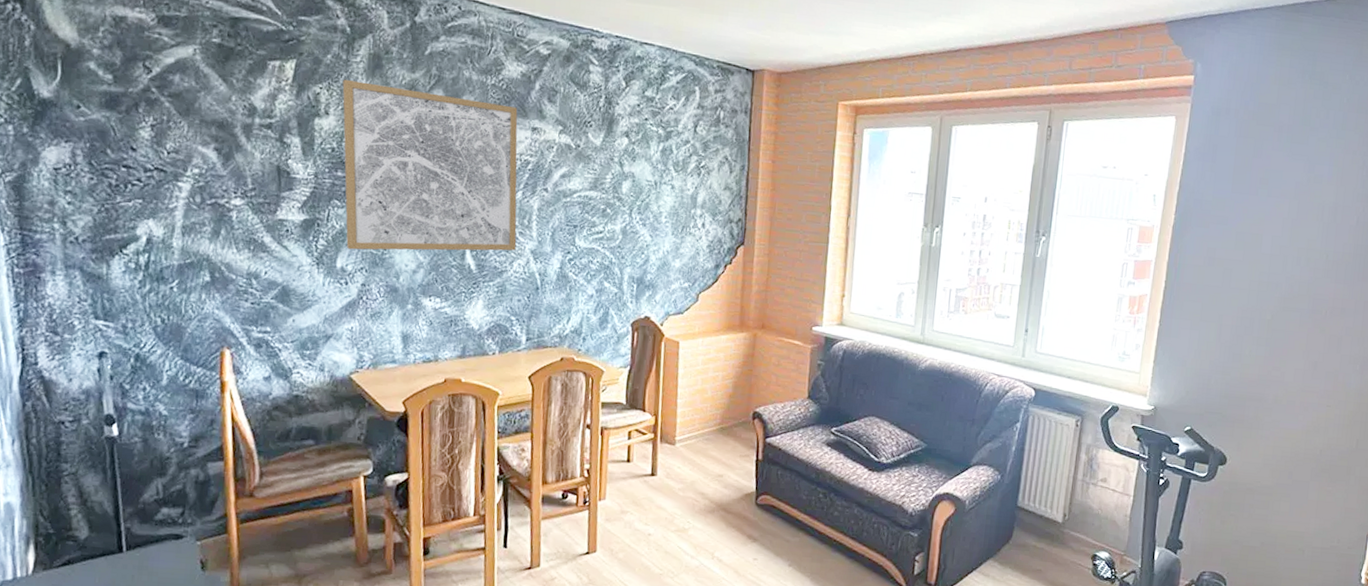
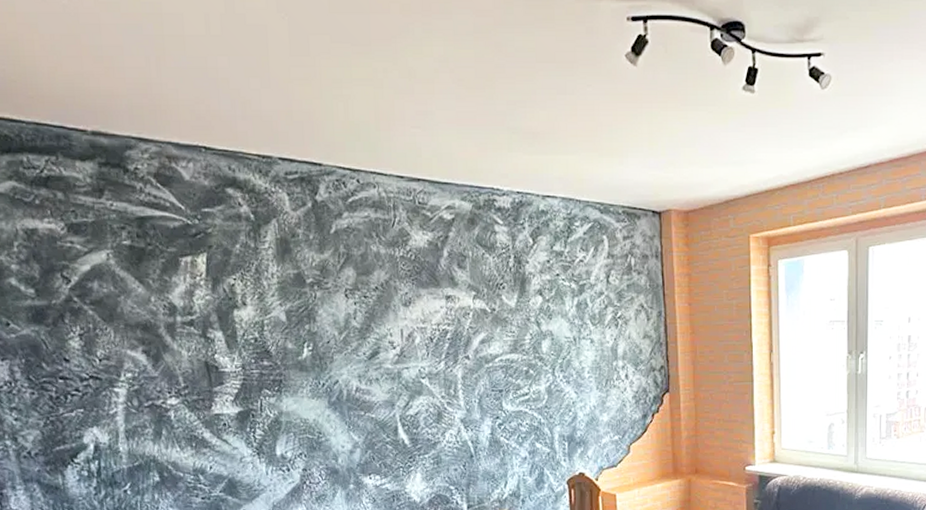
wall art: present [342,80,518,251] -> none [255,268,446,437]

